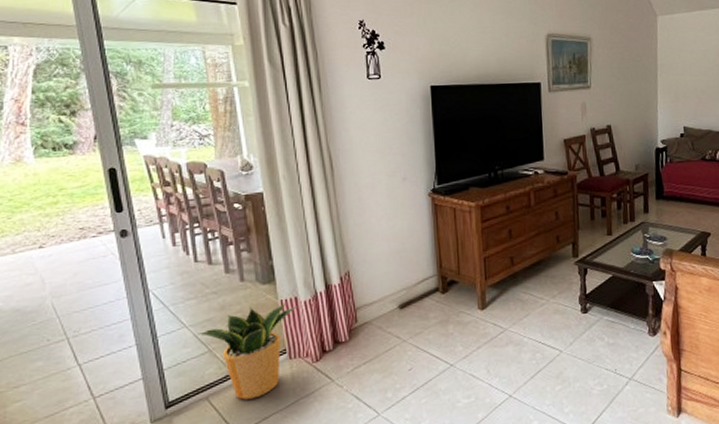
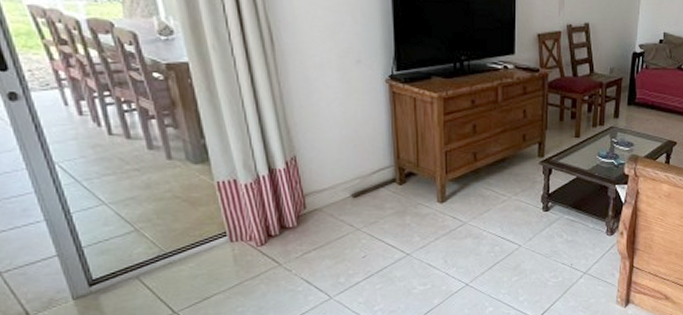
potted plant: present [197,302,299,400] -> none [119,184,239,280]

